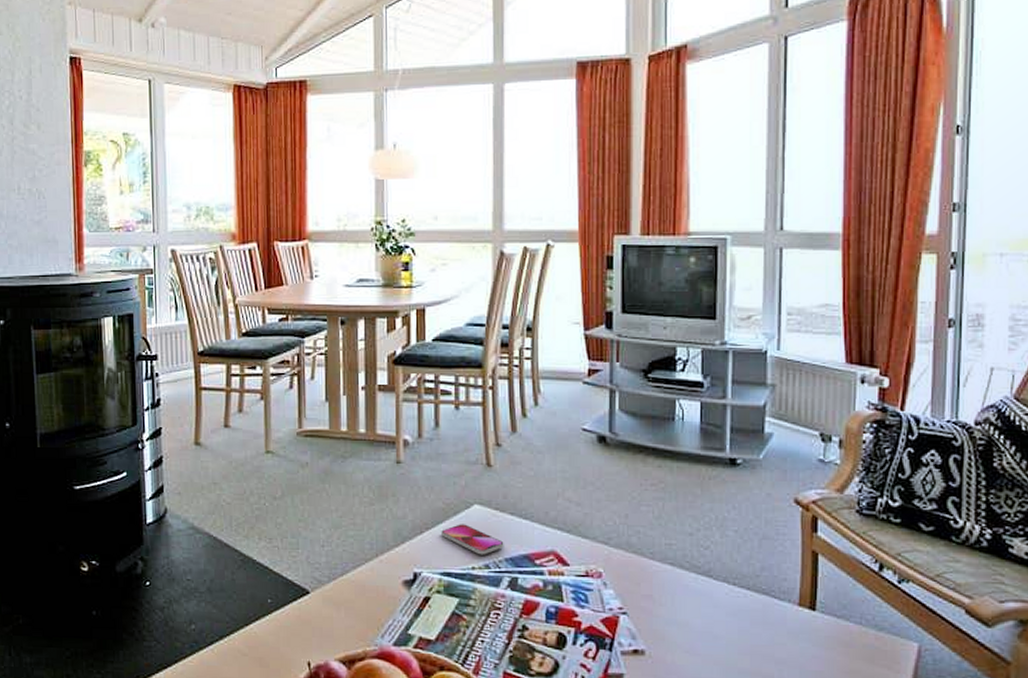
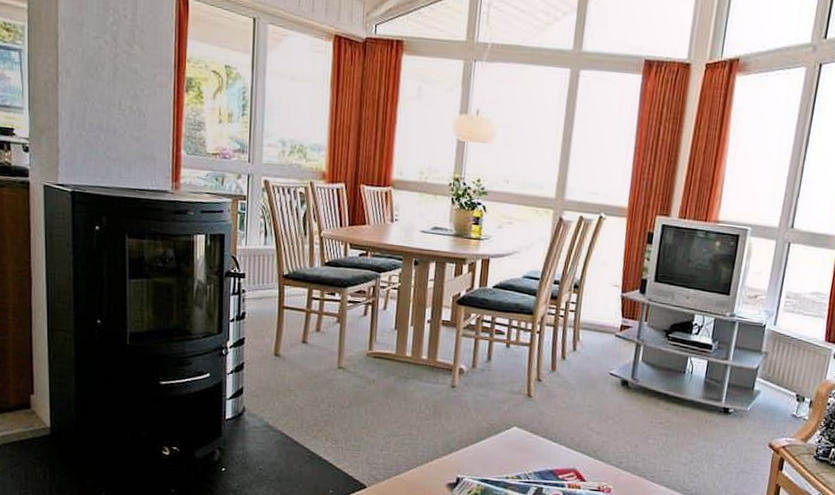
smartphone: present [441,524,504,555] -> none [483,441,535,468]

